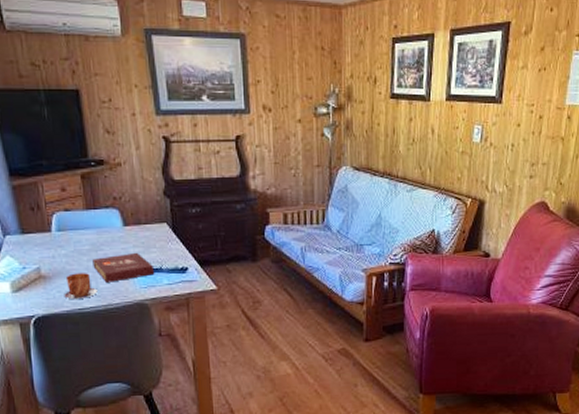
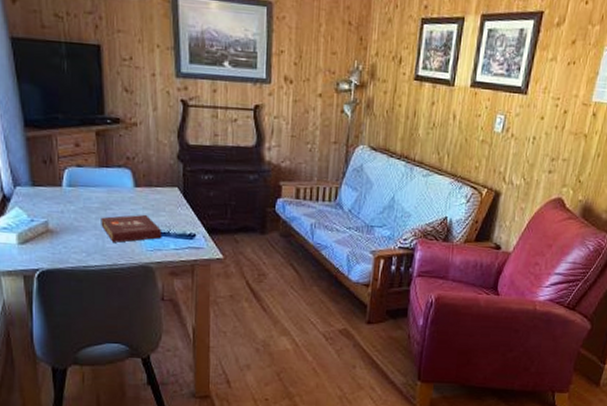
mug: present [64,273,98,299] -> none [70,230,104,256]

